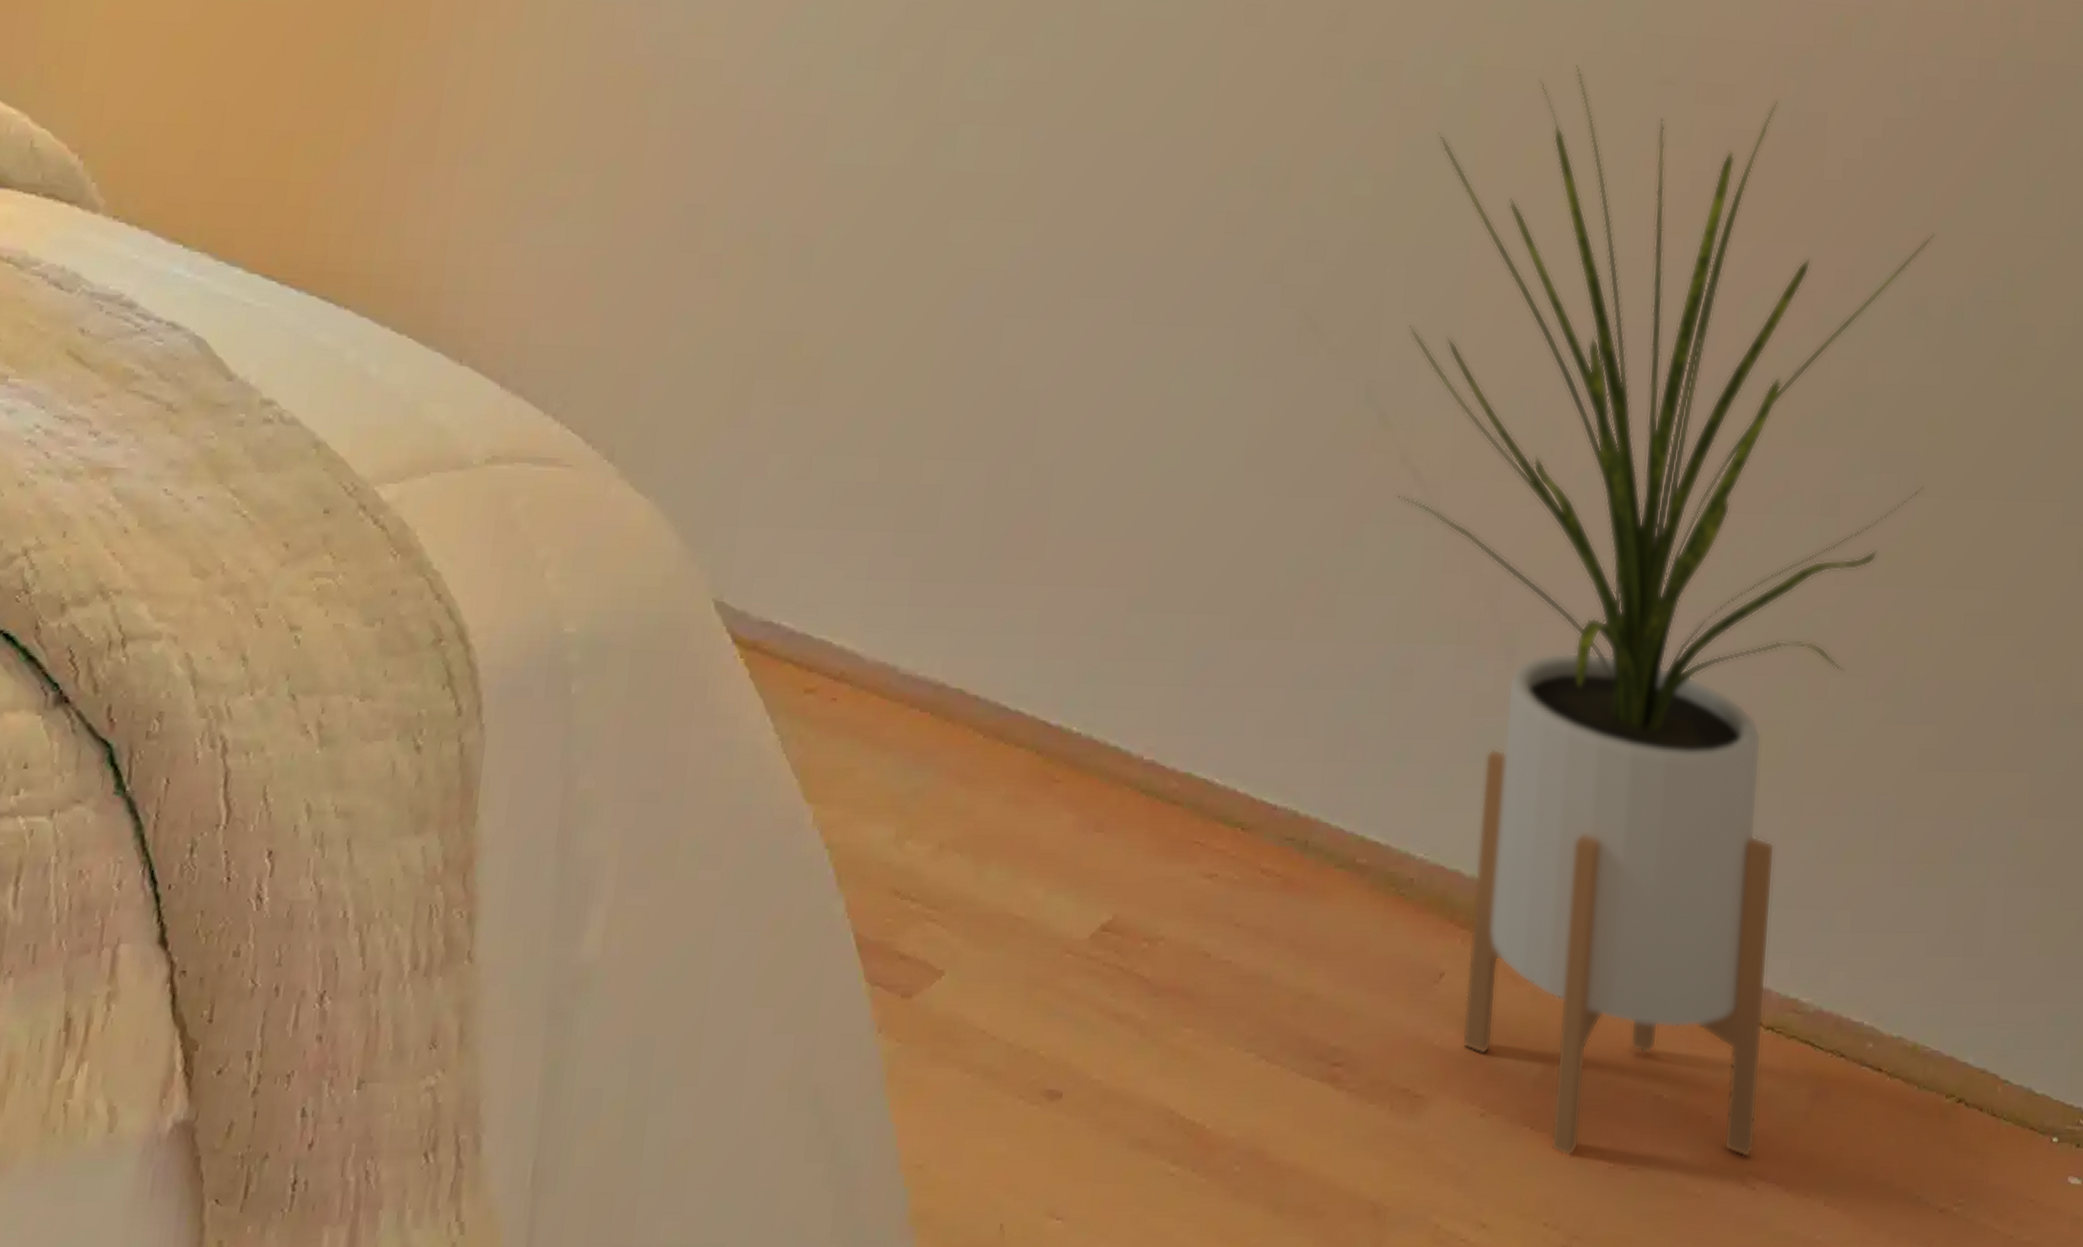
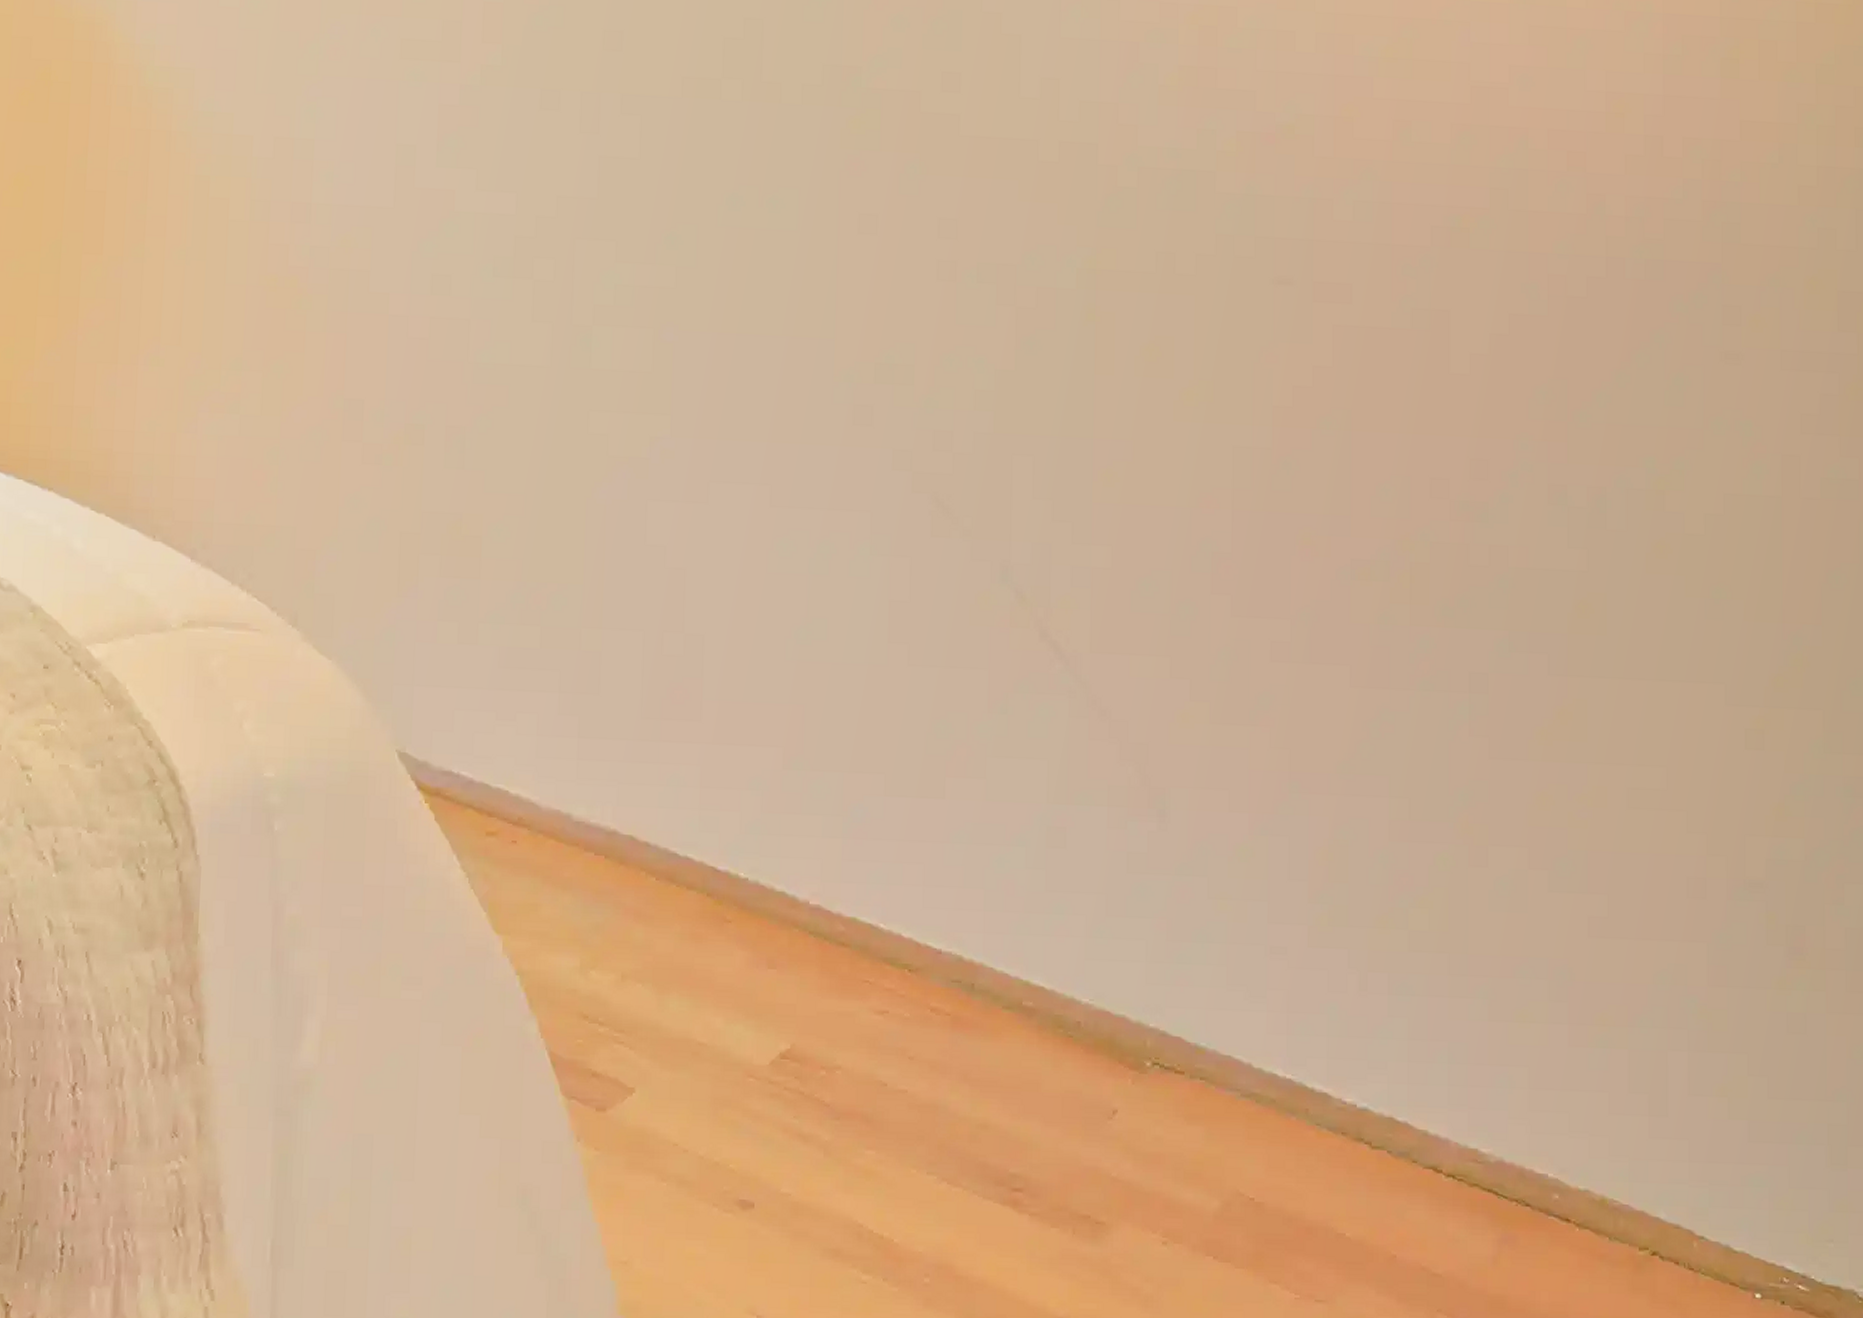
house plant: present [1395,64,1935,1158] -> none [1037,266,1576,1297]

